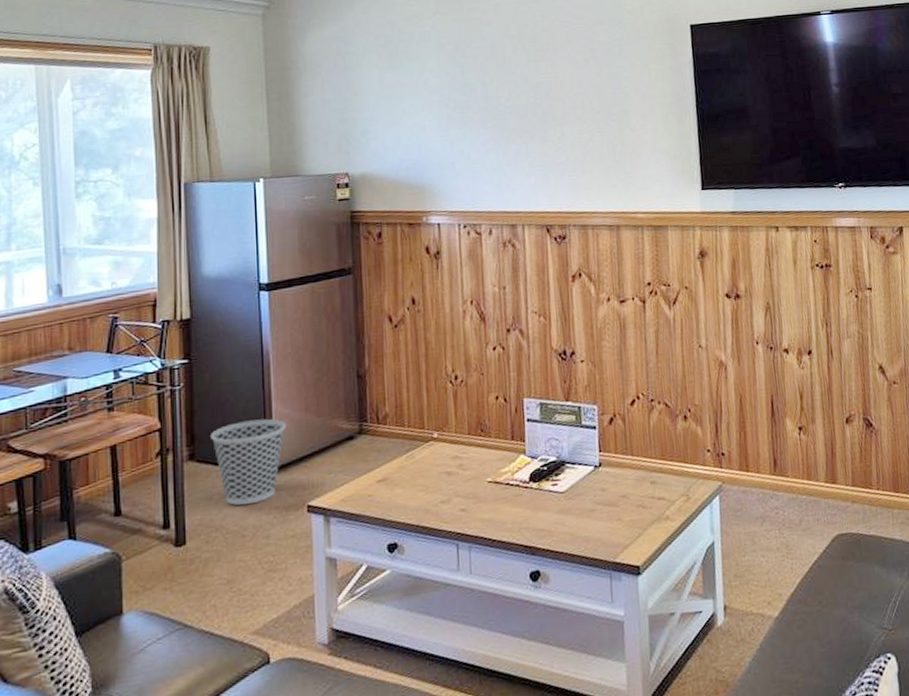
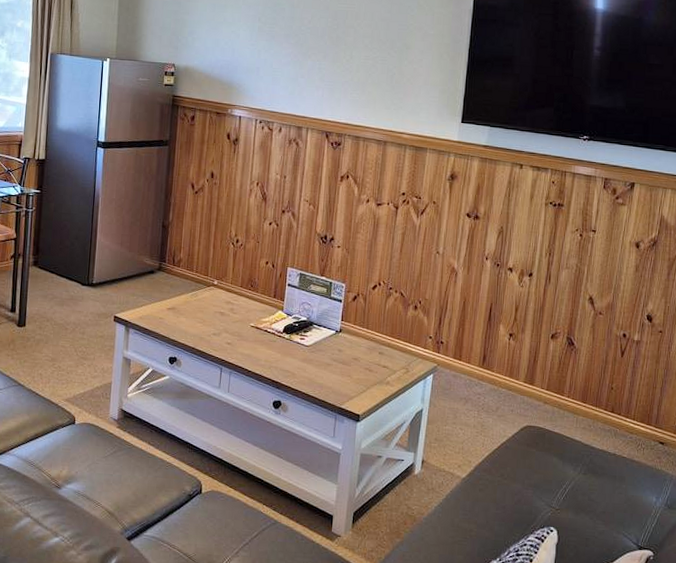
wastebasket: present [210,418,286,506] -> none [50,244,106,307]

